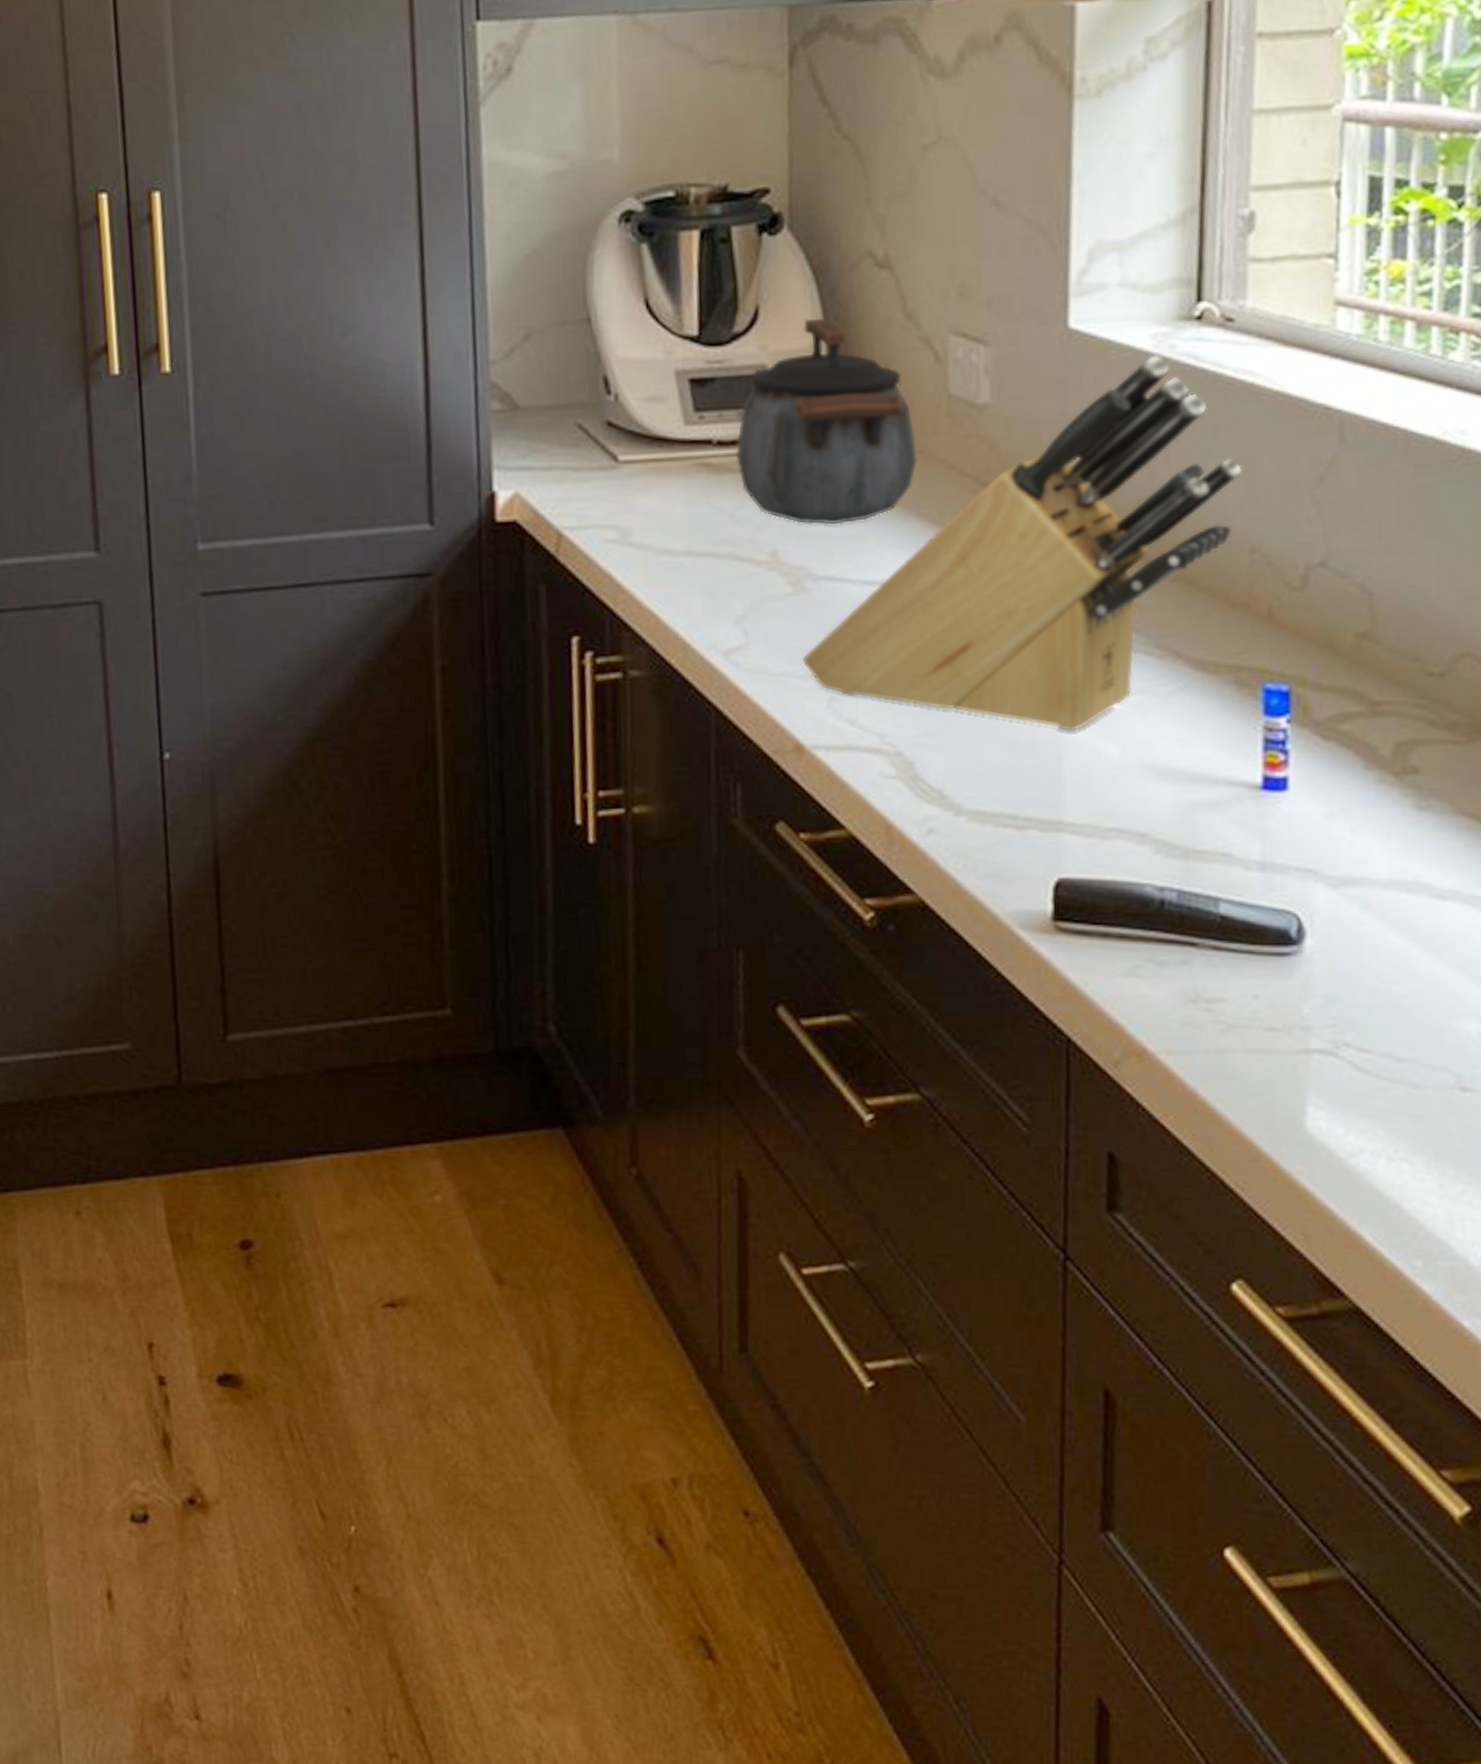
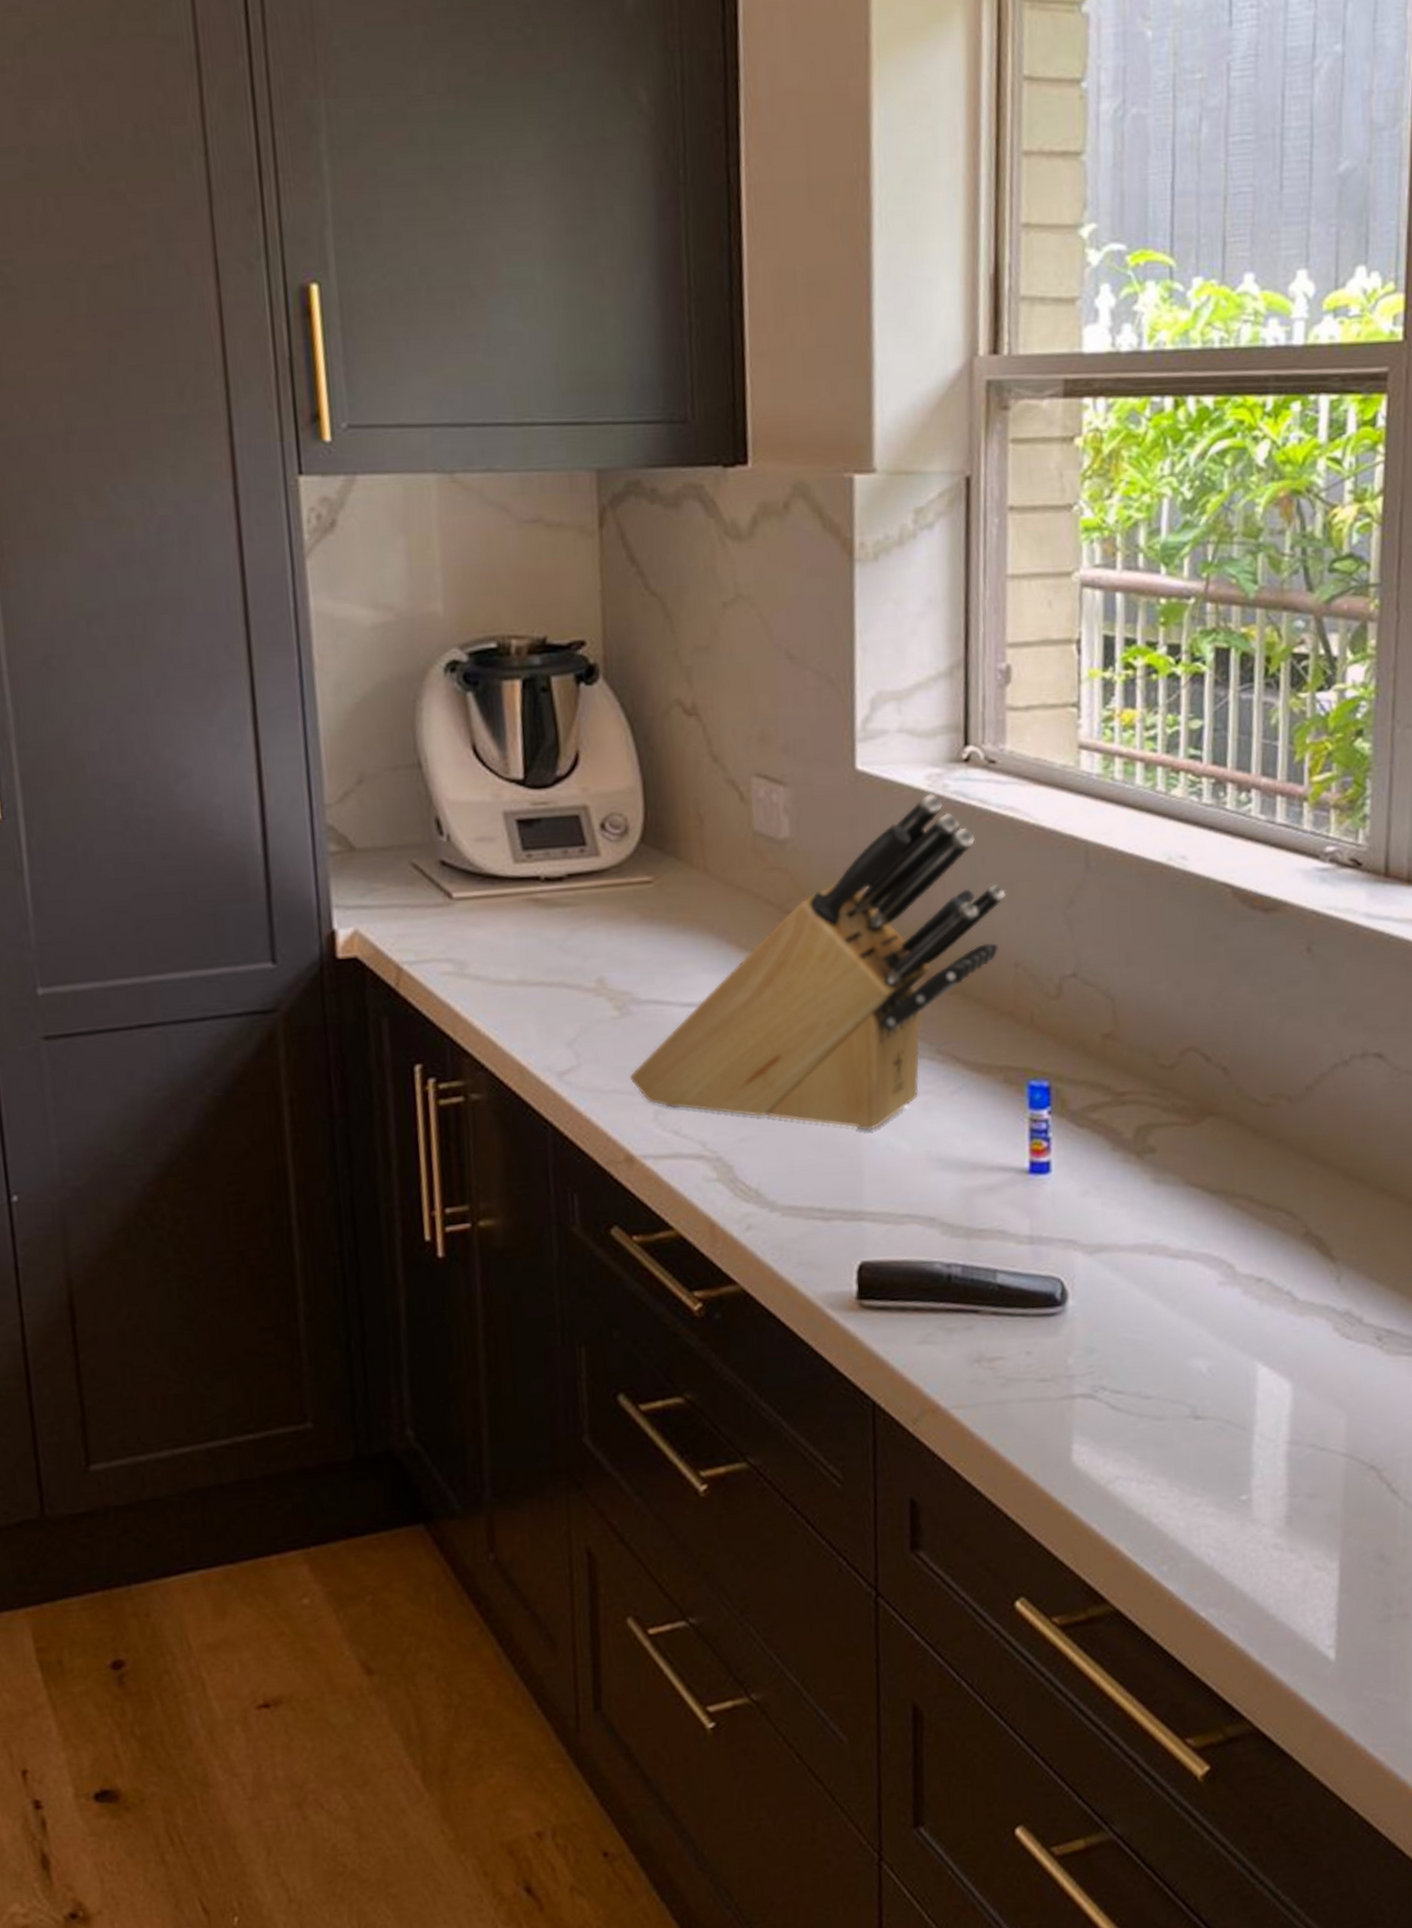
kettle: present [735,318,917,525] -> none [562,761,727,953]

